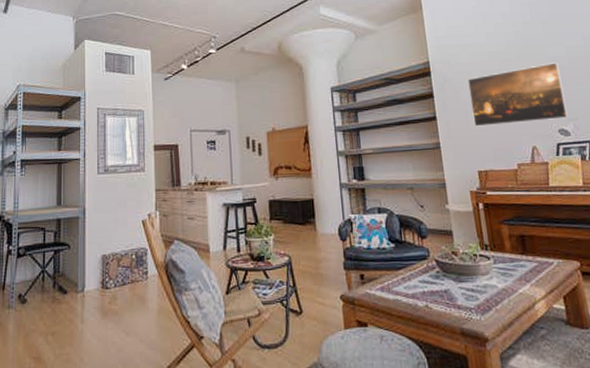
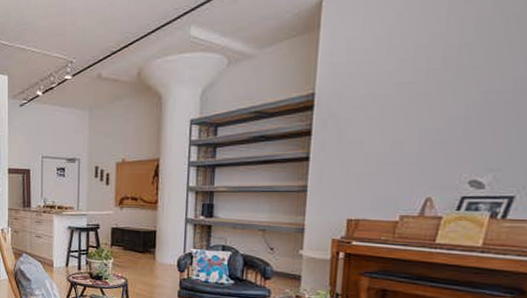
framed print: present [467,62,569,127] -> none [355,98,496,171]

